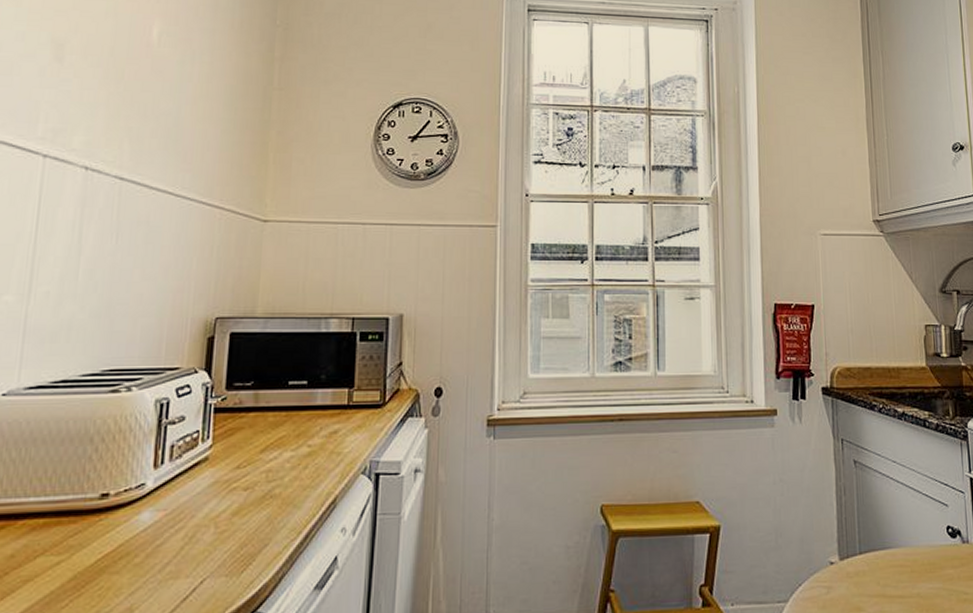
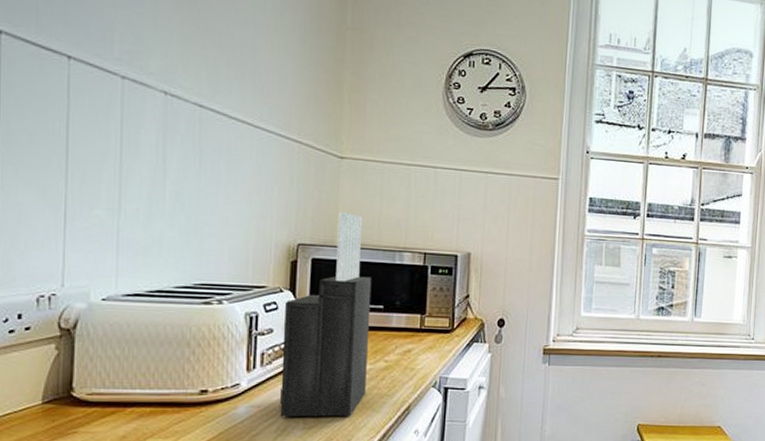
knife block: none [188,280,295,521] -> present [280,212,372,417]

